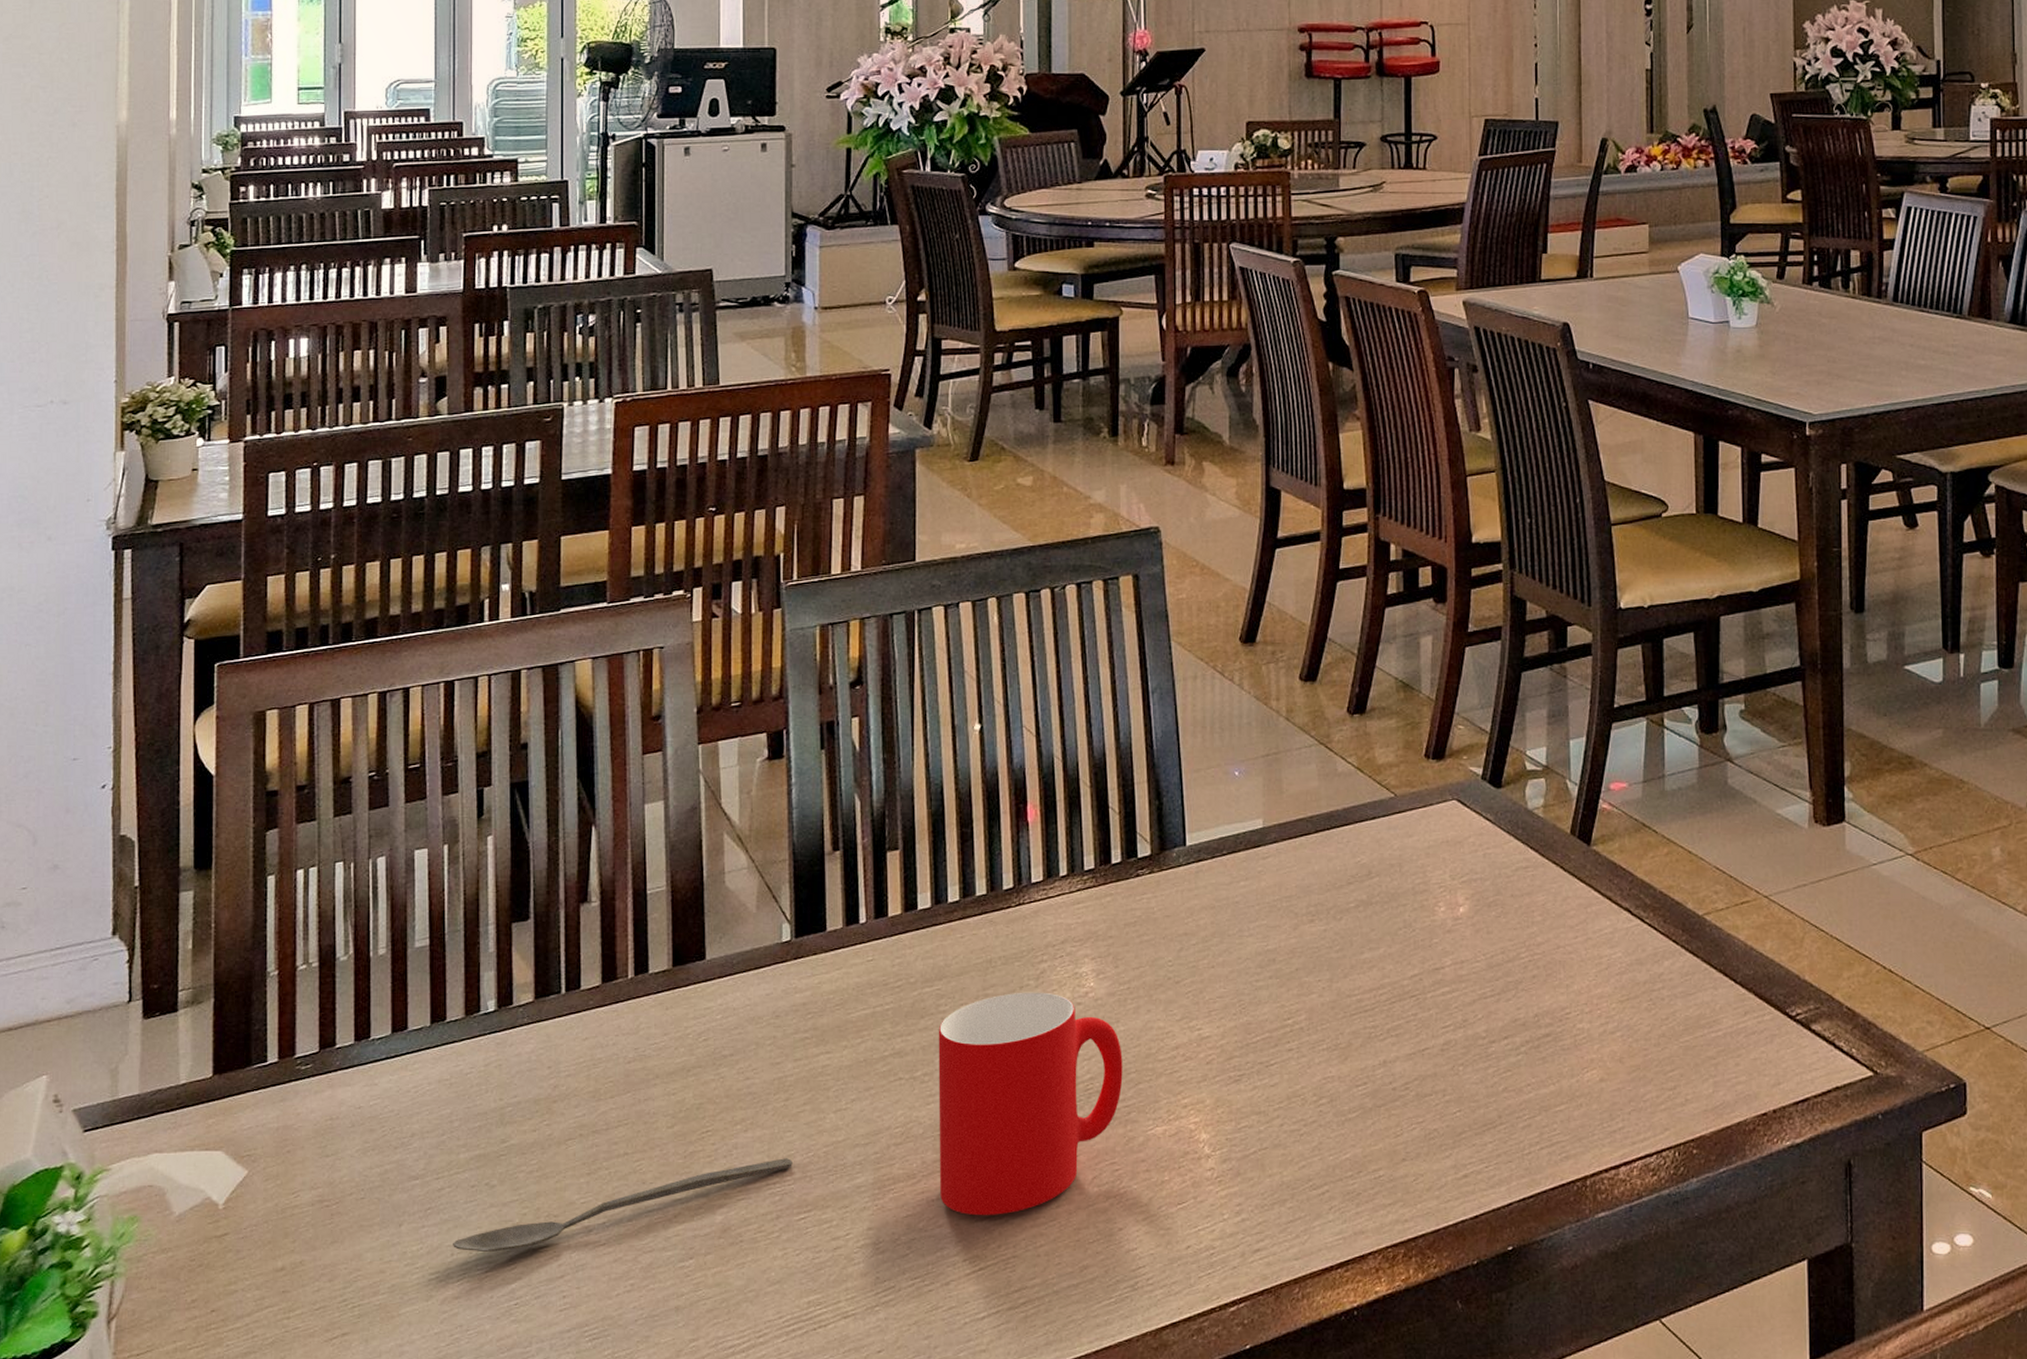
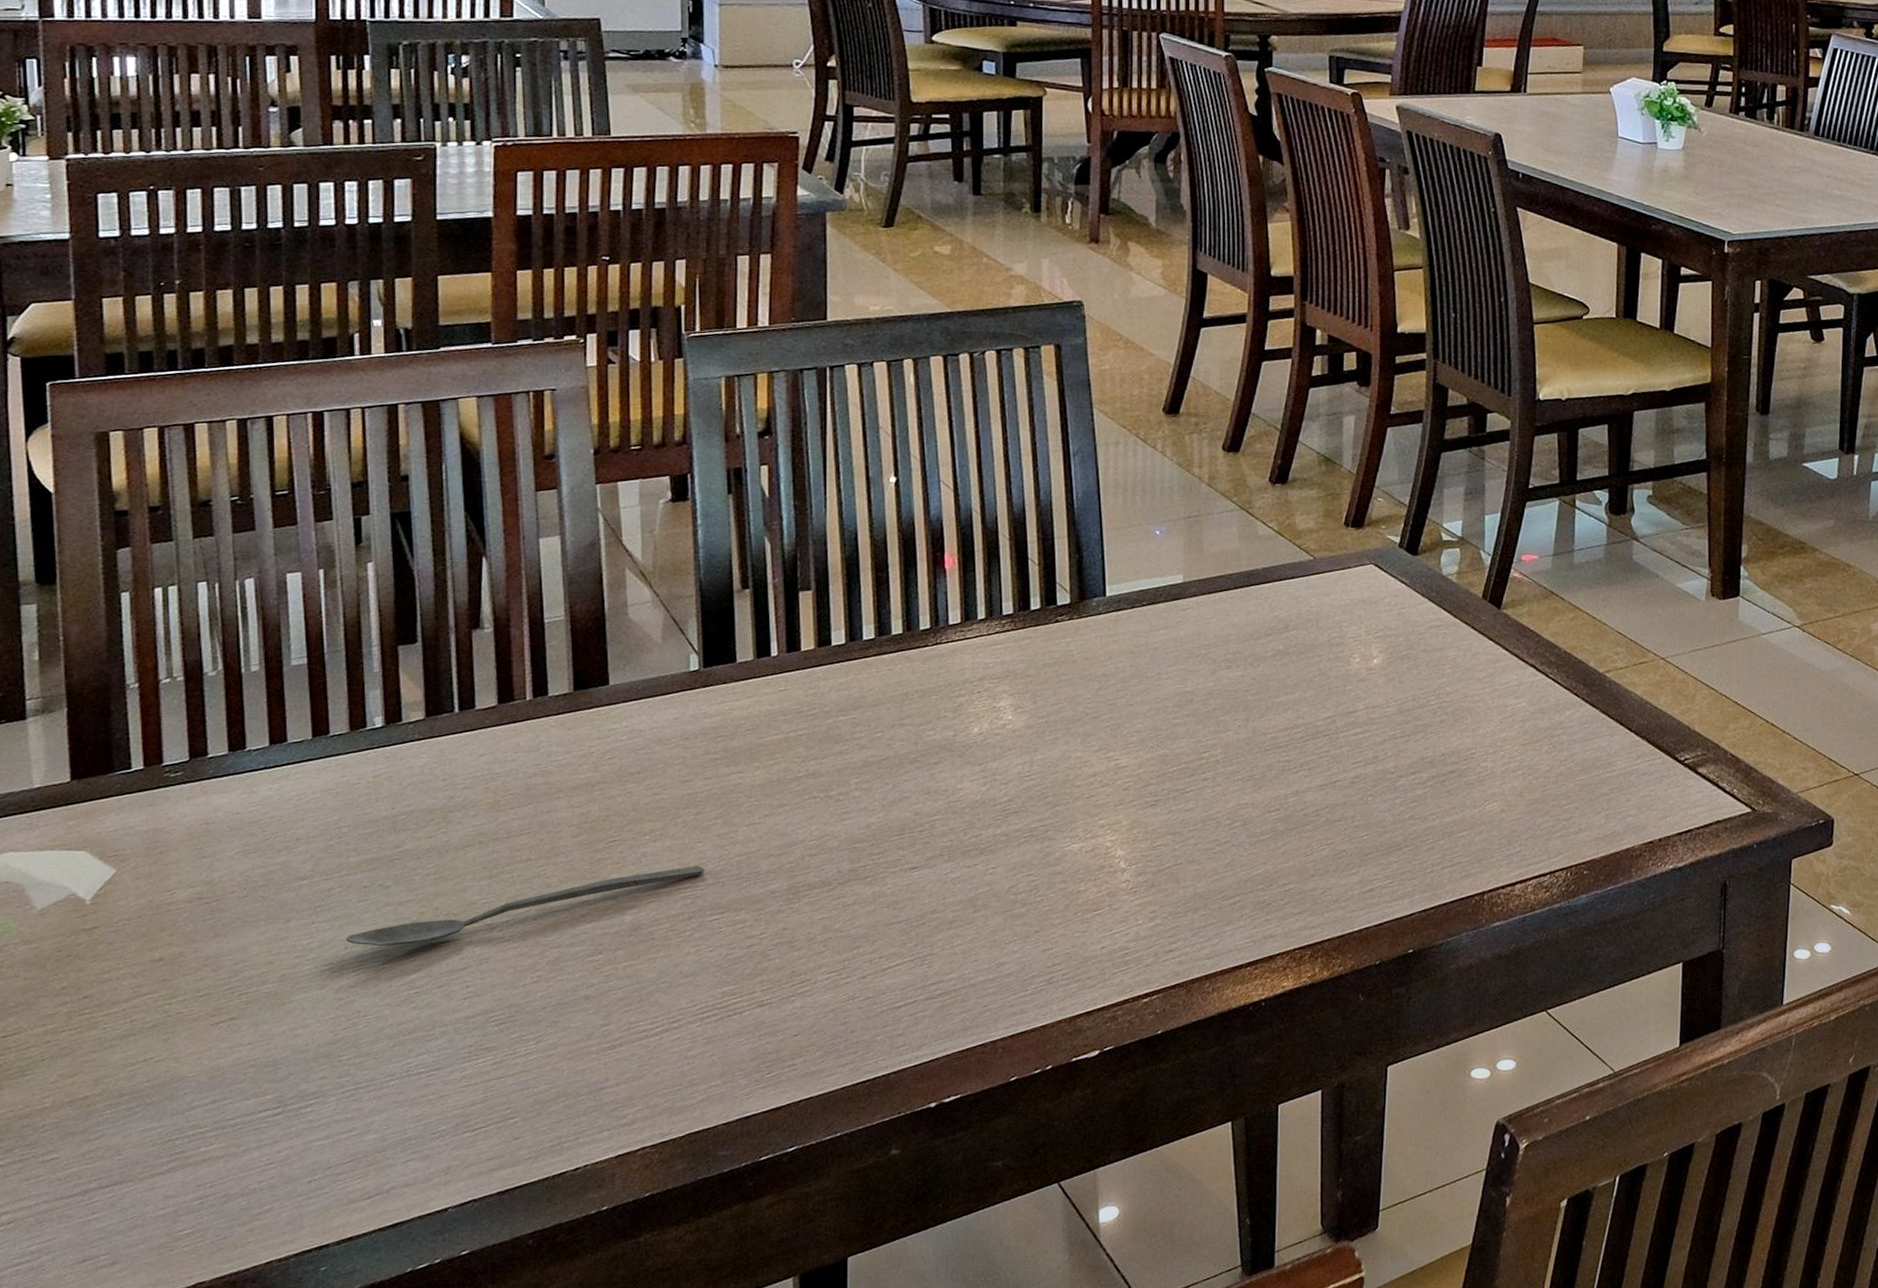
cup: present [938,992,1123,1216] -> none [853,722,1040,919]

